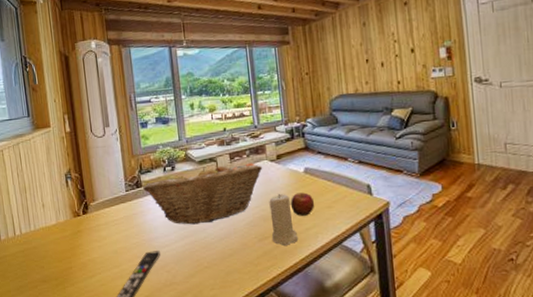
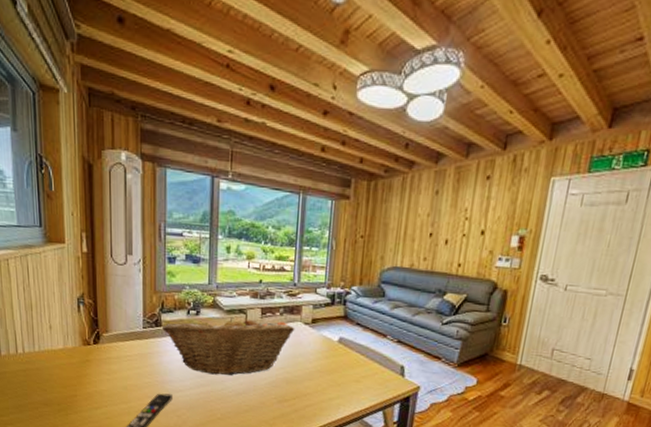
candle: present [269,193,299,246] -> none [291,358,320,411]
apple: present [290,192,315,216] -> none [317,361,343,386]

